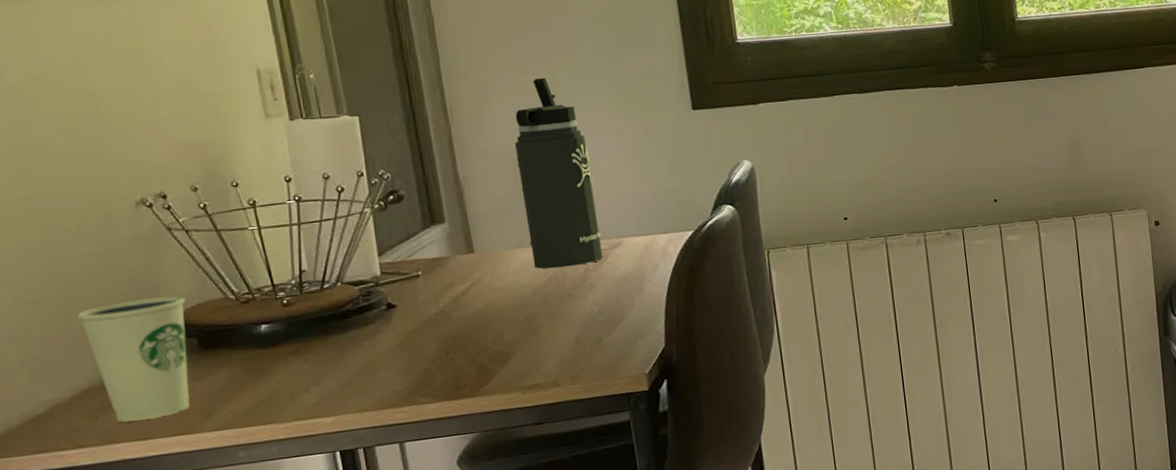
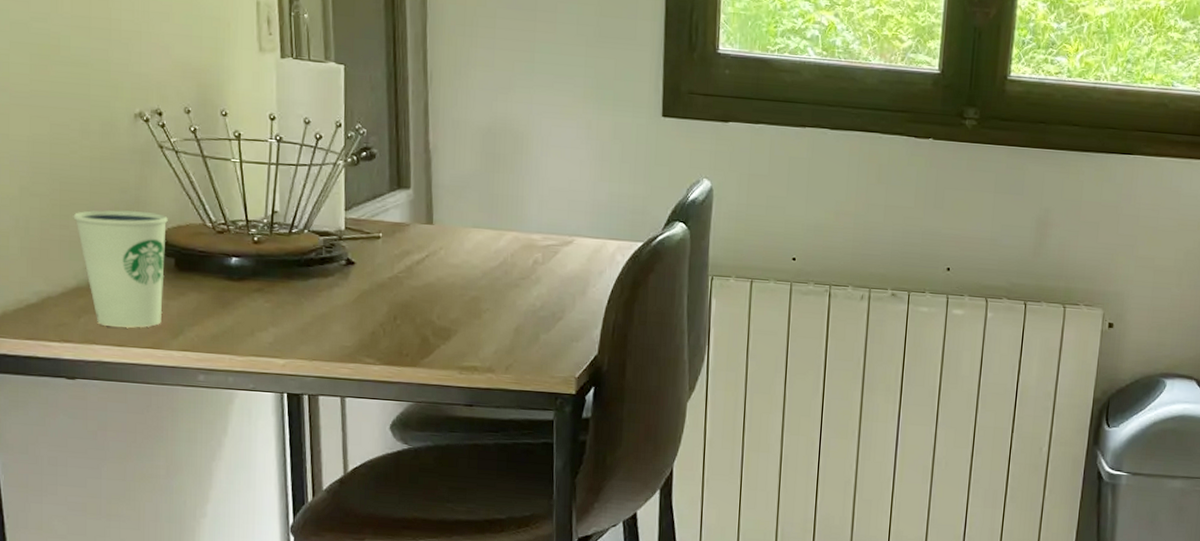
thermos bottle: present [514,77,603,269] -> none [486,55,555,257]

